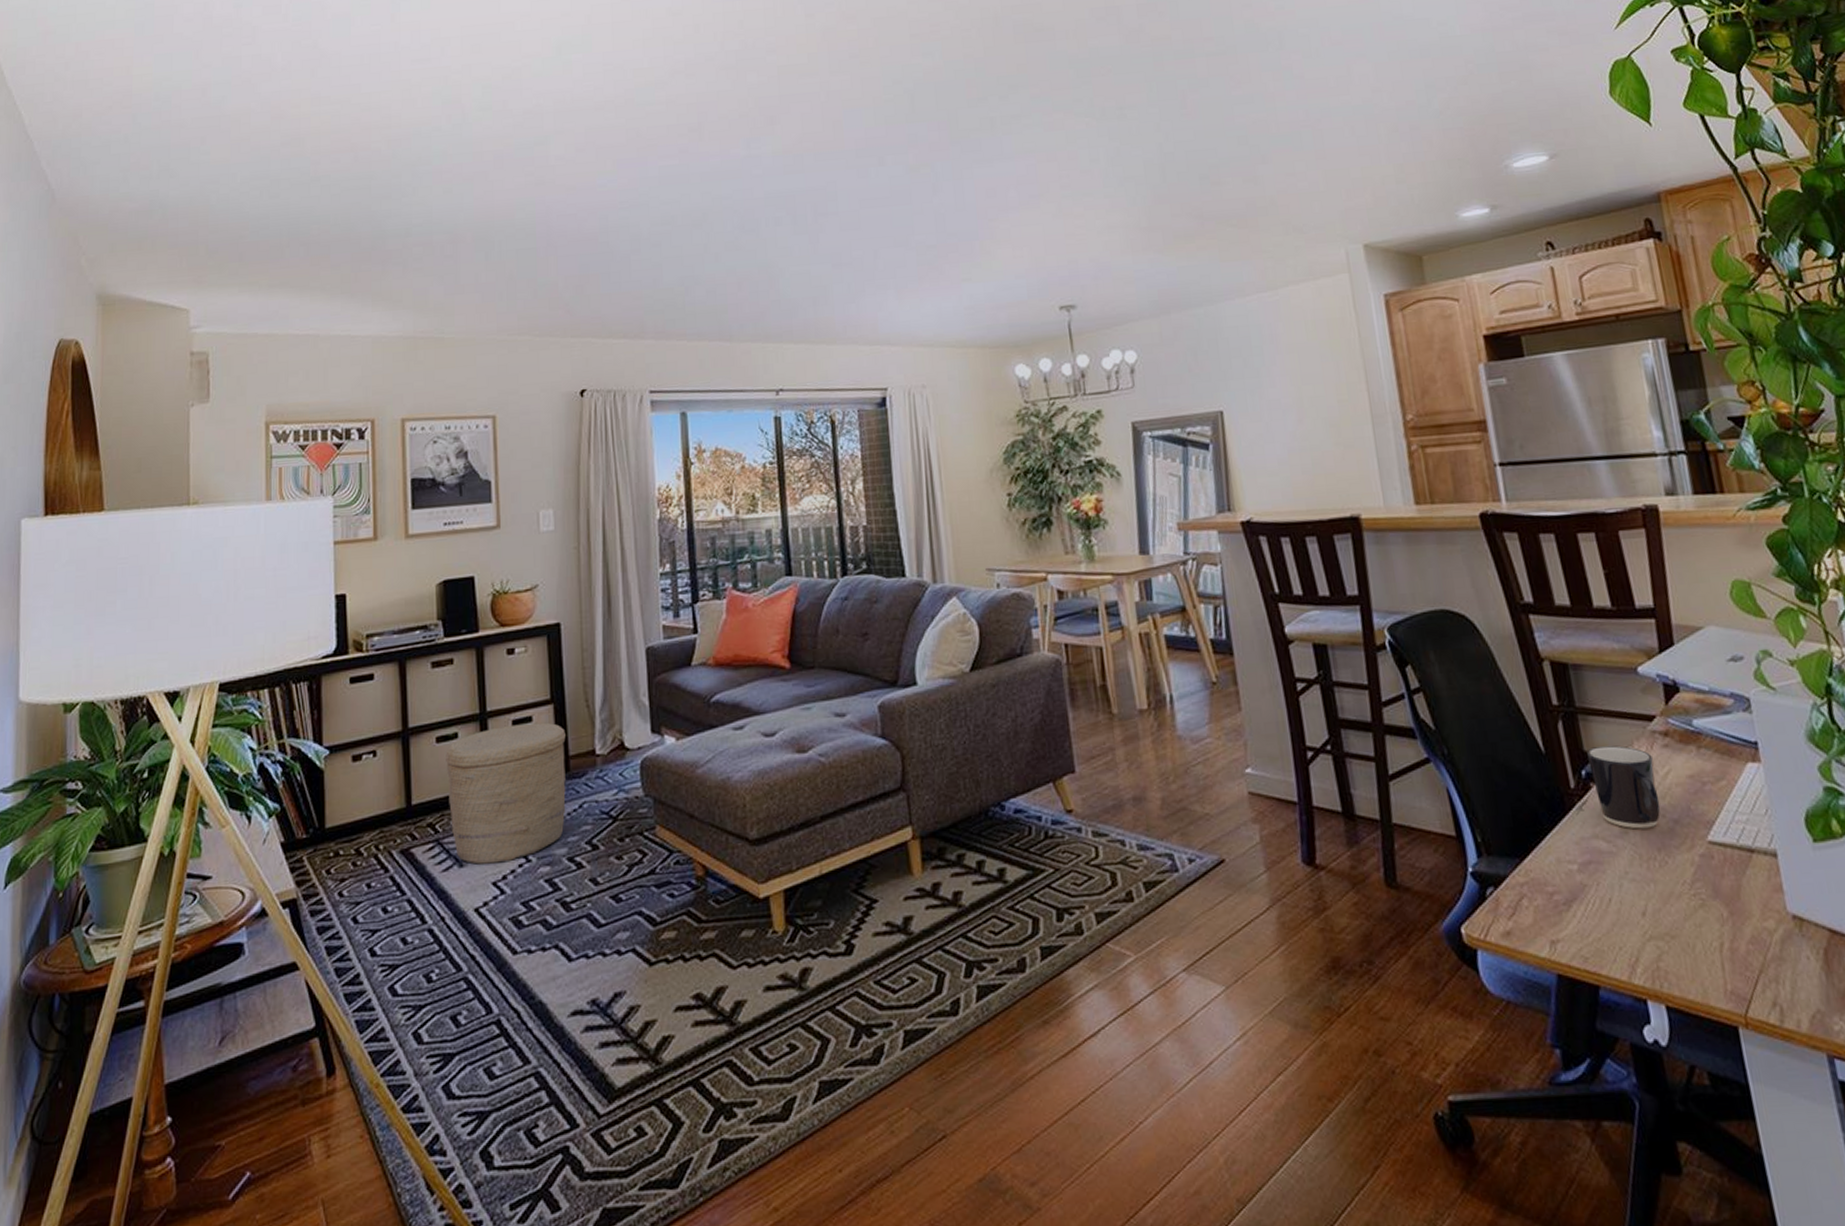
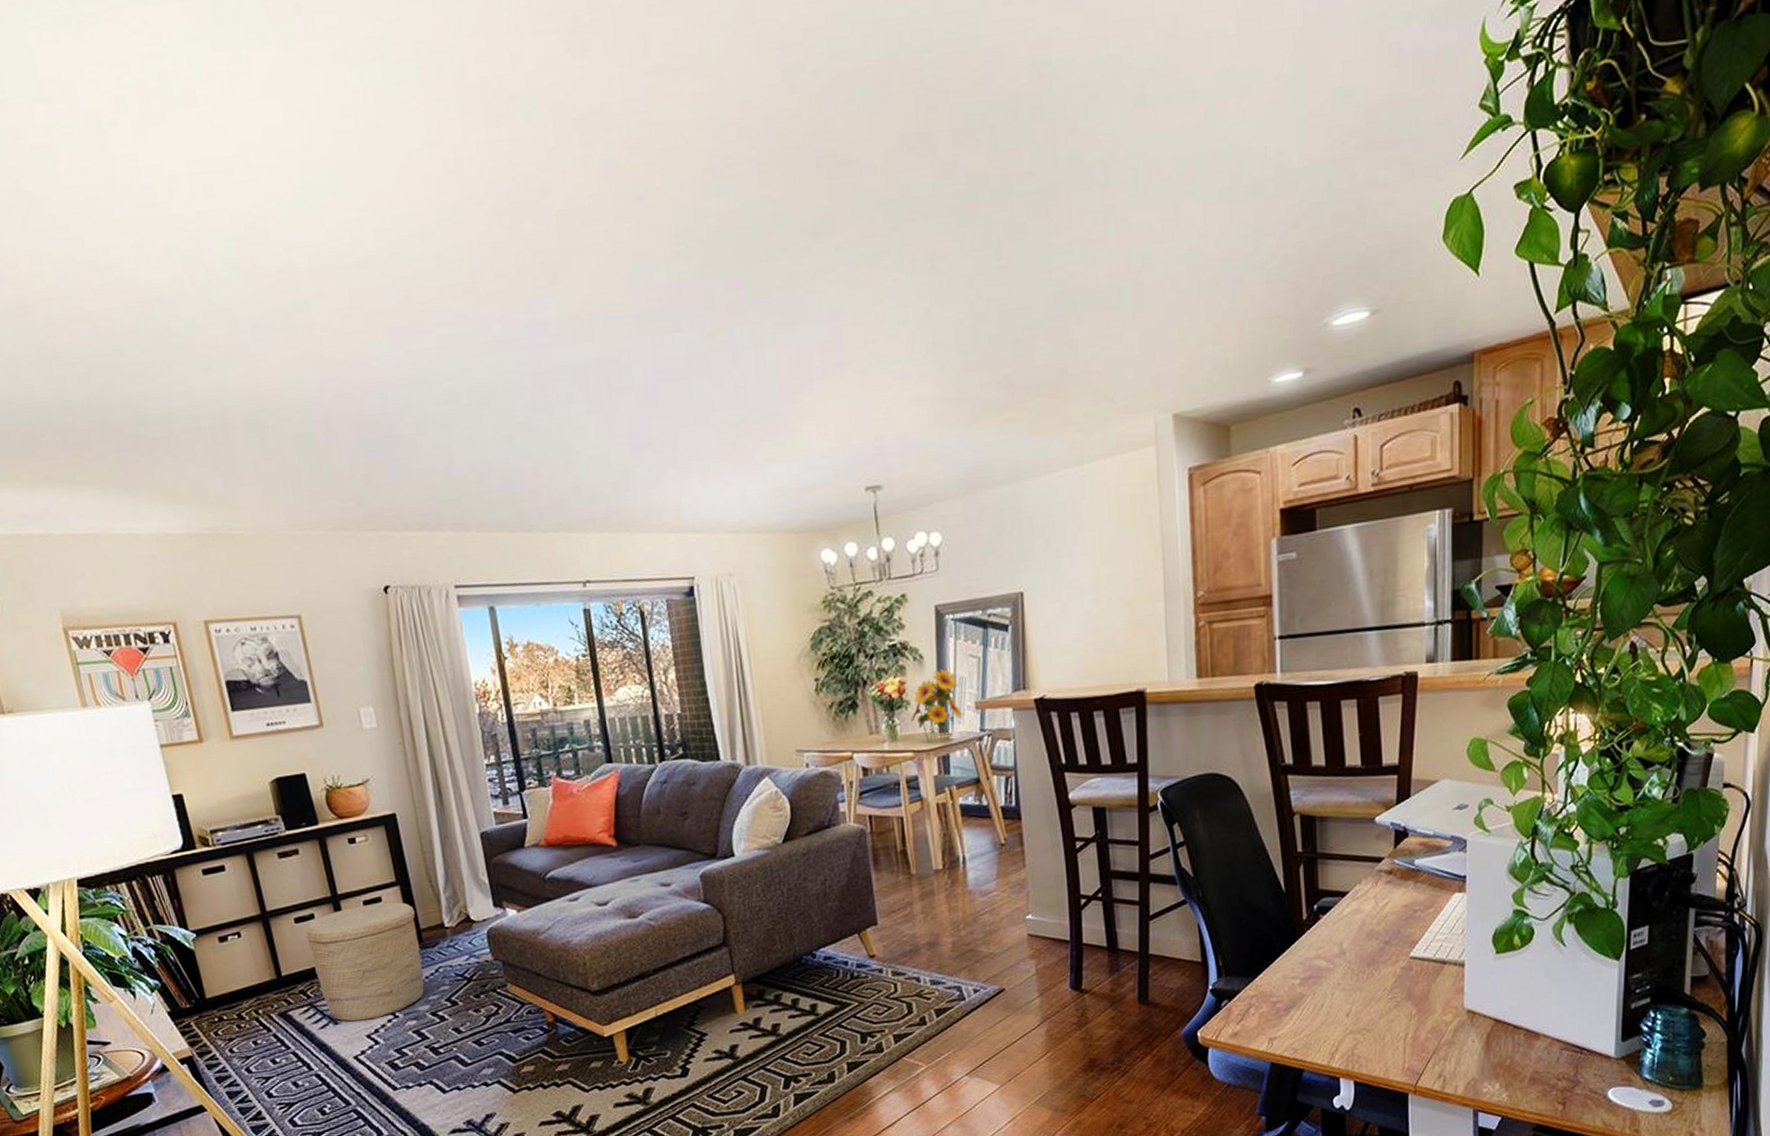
flower bouquet: none [1109,486,1164,565] -> present [911,668,962,743]
mug: present [1587,745,1661,829] -> none [1321,883,1376,950]

